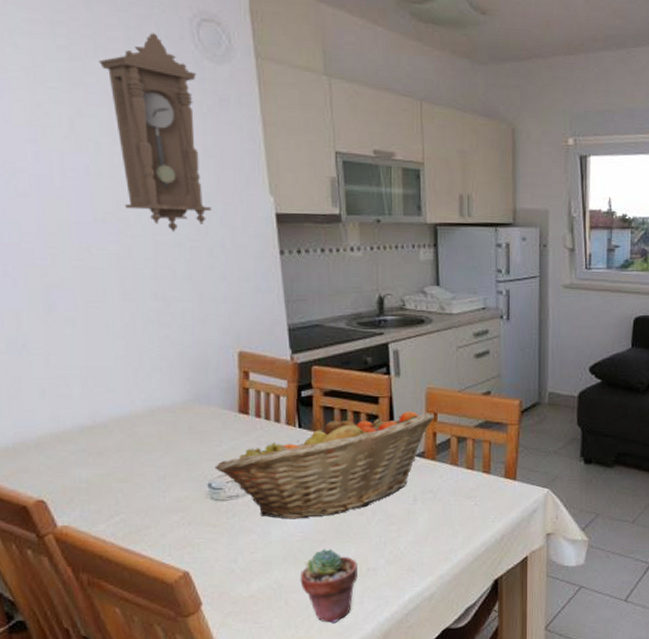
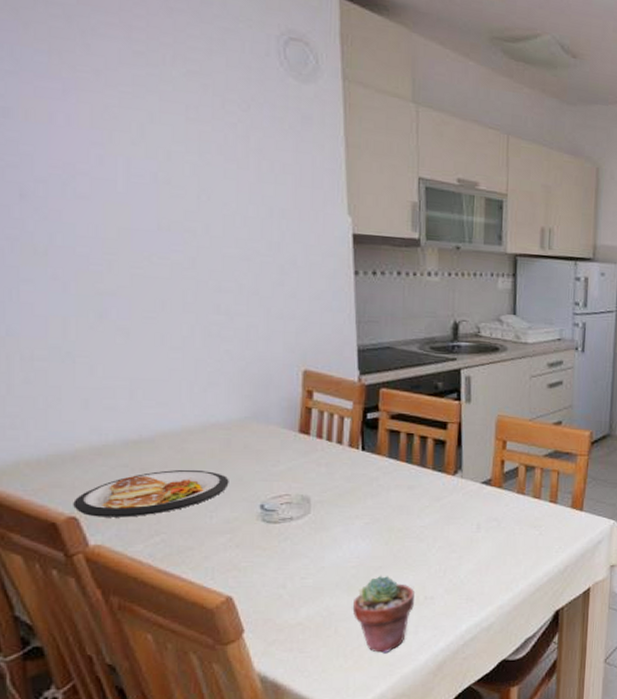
dish: none [40,452,178,500] -> present [73,469,229,518]
pendulum clock: present [98,32,212,232] -> none [176,46,286,245]
fruit basket: present [215,412,434,519] -> none [269,438,503,544]

